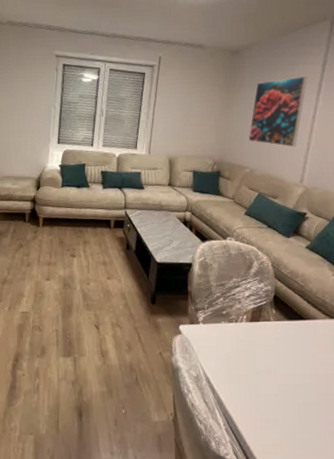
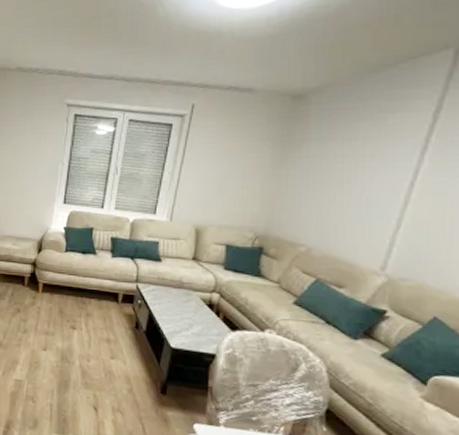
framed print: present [248,76,308,148] -> none [307,127,407,224]

